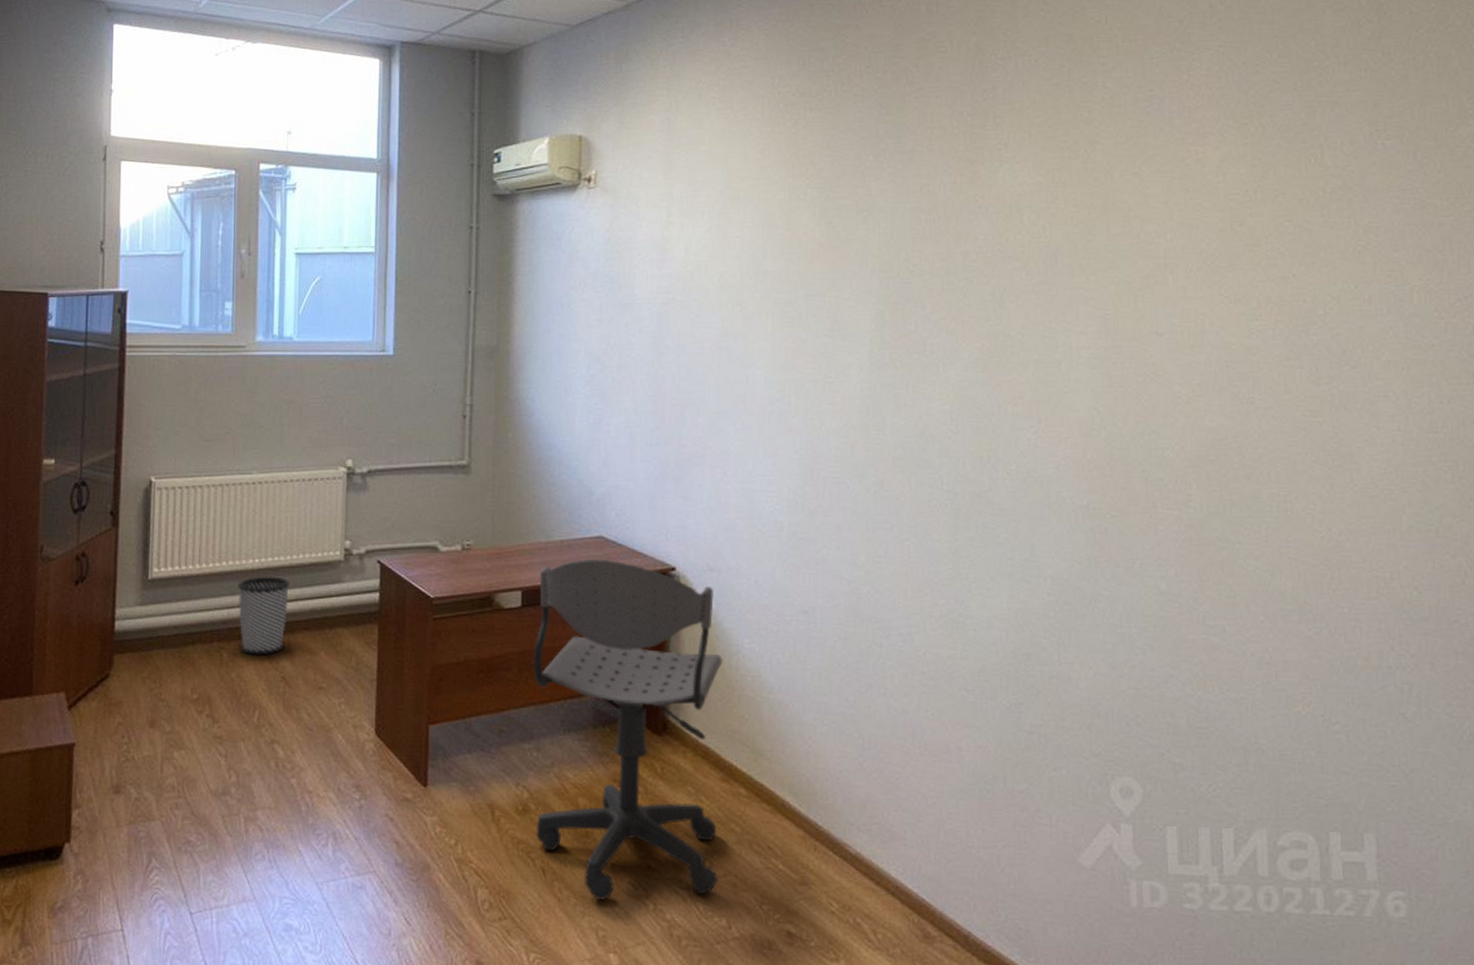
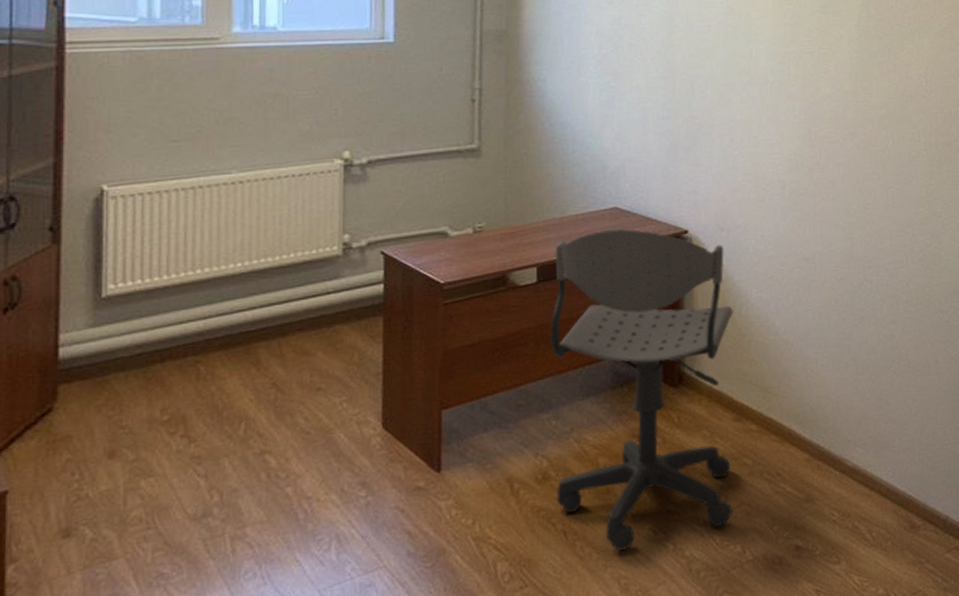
wastebasket: present [238,576,290,655] -> none [216,279,280,365]

